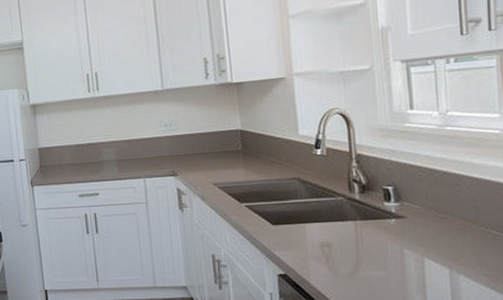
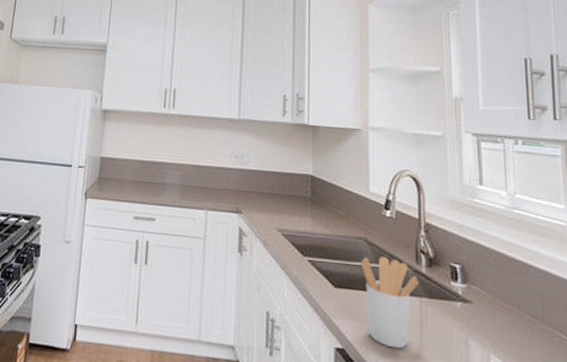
utensil holder: none [296,191,353,267] -> present [362,257,419,349]

